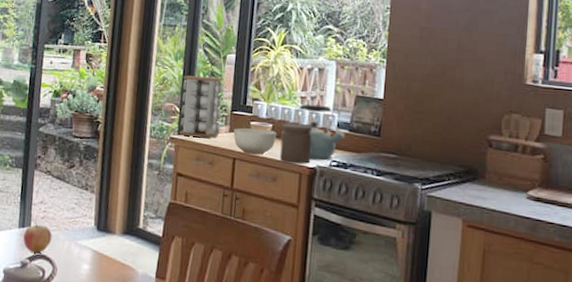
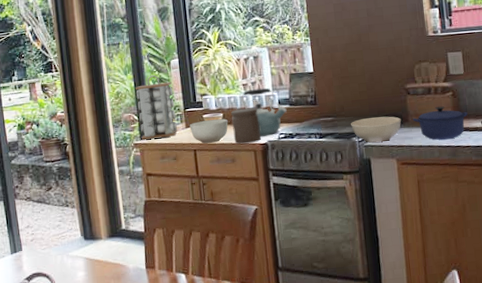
fruit: present [23,222,52,253] -> none [17,245,45,273]
bowl: none [416,163,477,196] -> present [351,116,402,143]
cooking pot: none [490,168,558,210] -> present [413,105,468,140]

